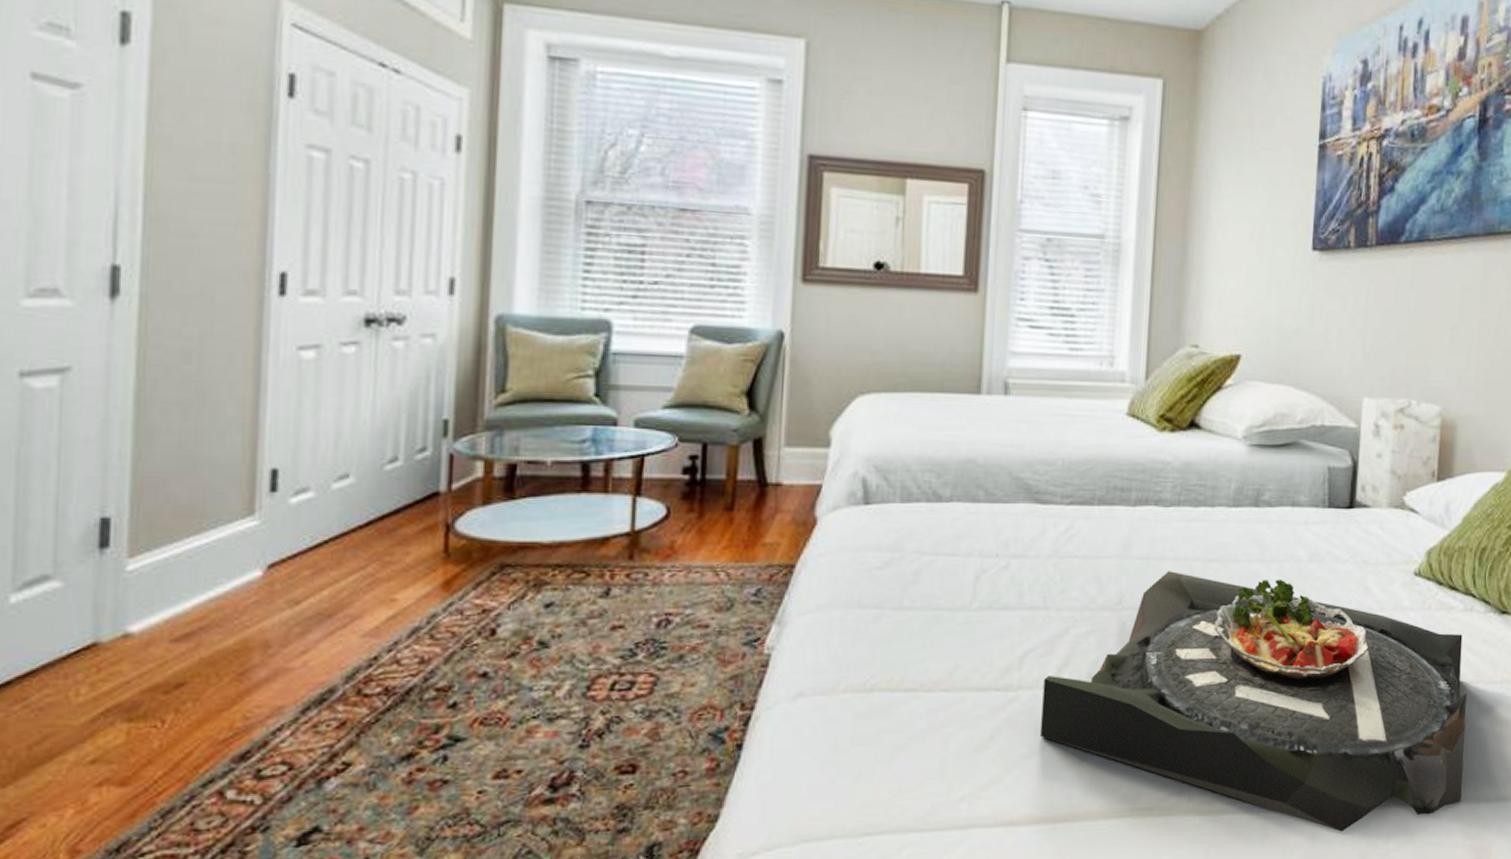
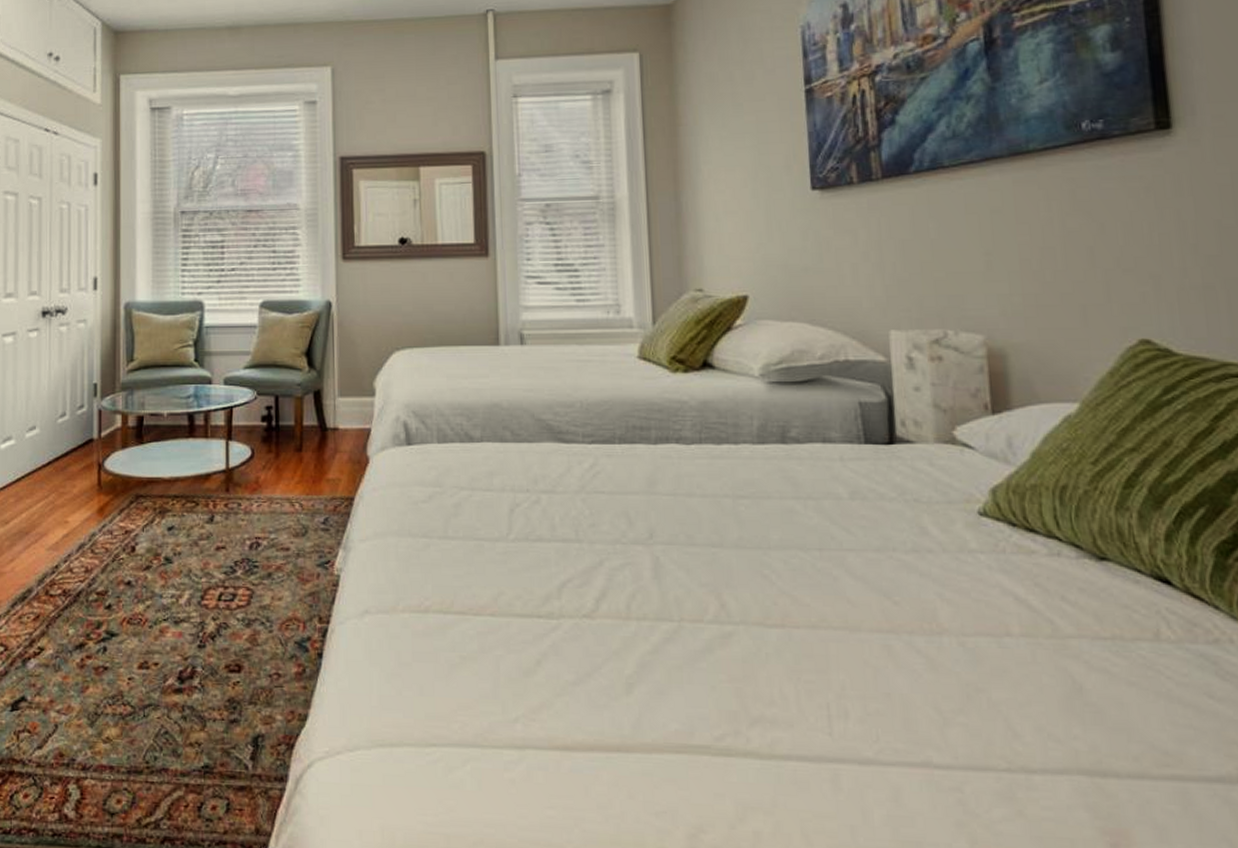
serving tray: present [1041,571,1467,832] -> none [583,507,1080,794]

